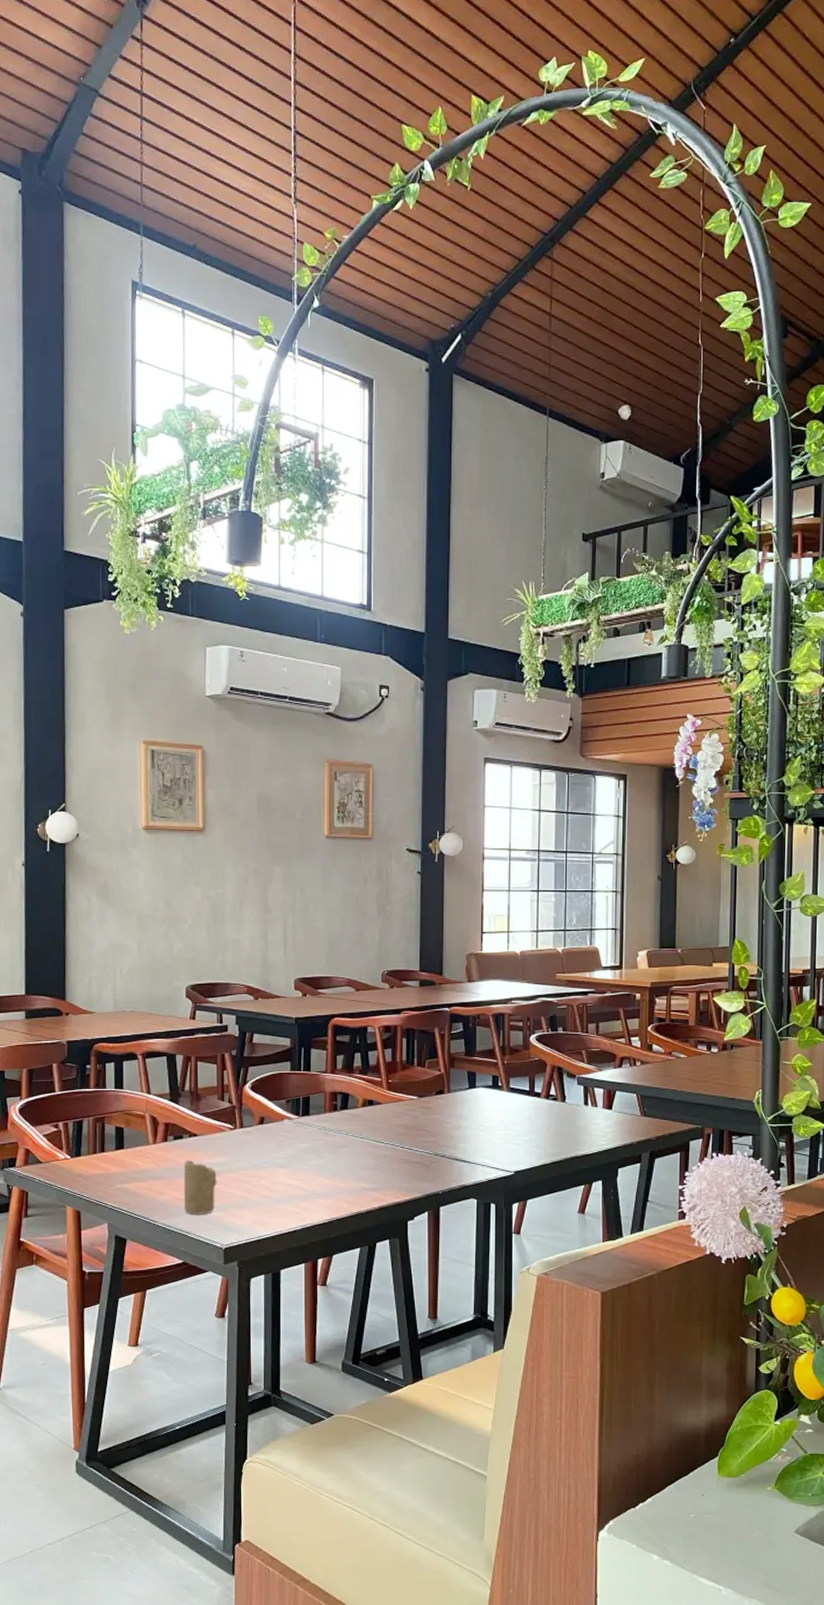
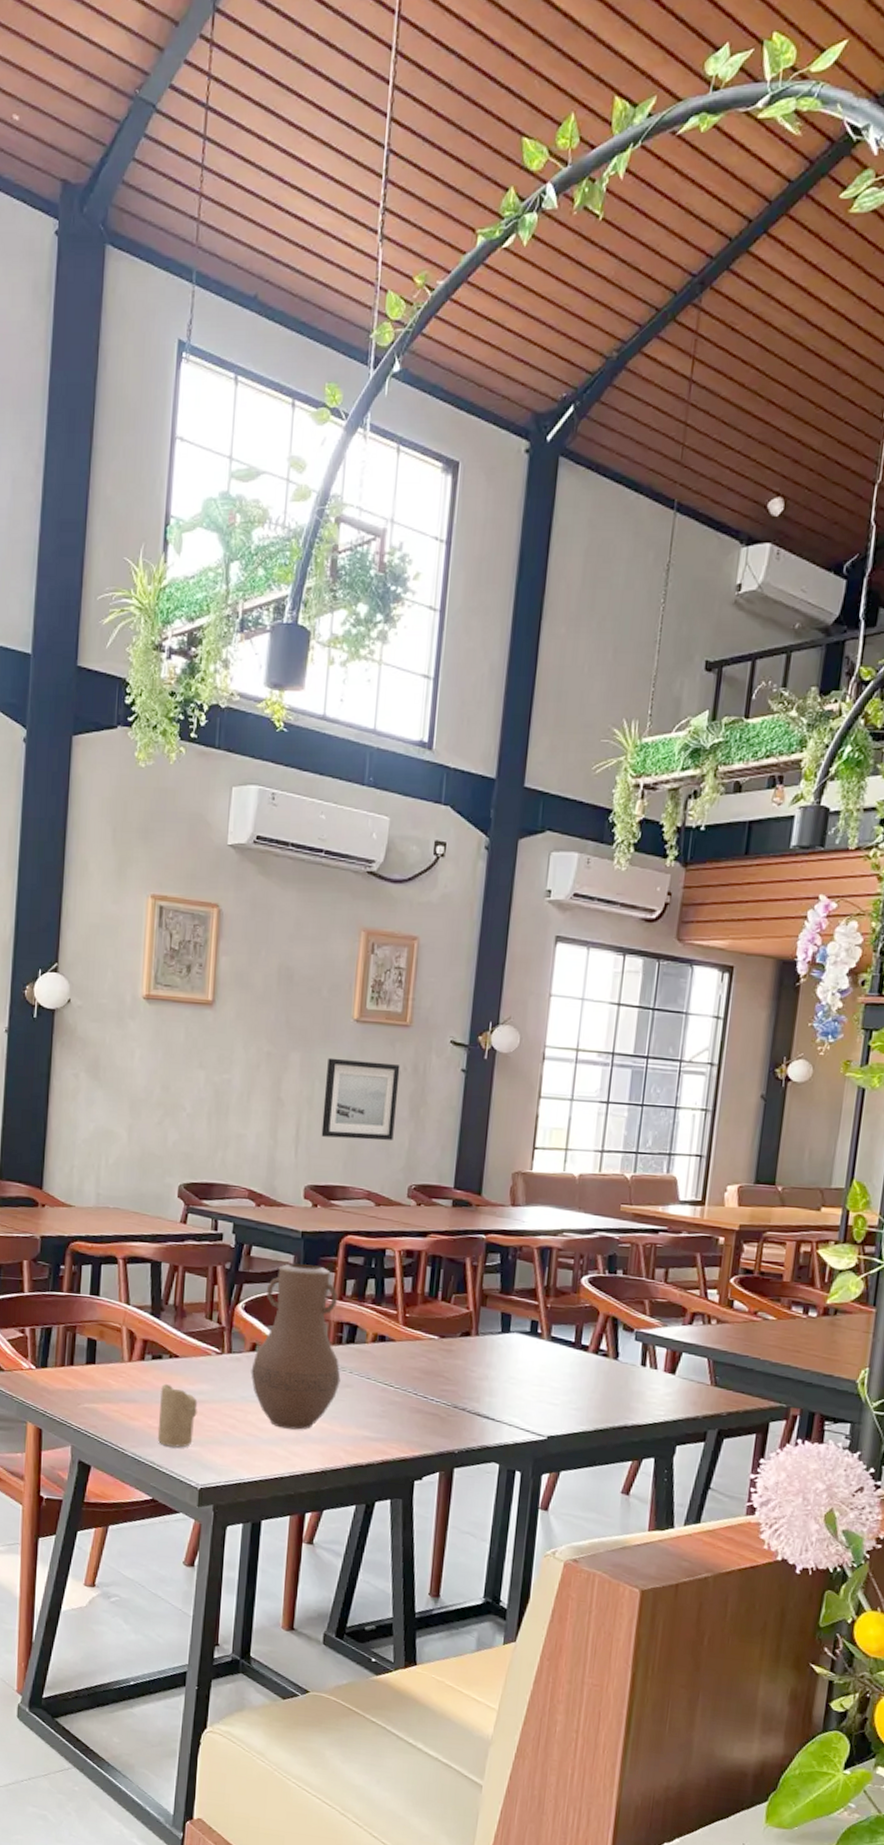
vase: none [261,1046,338,1188] -> present [251,1263,341,1430]
wall art: none [305,869,367,936] -> present [321,1057,401,1141]

